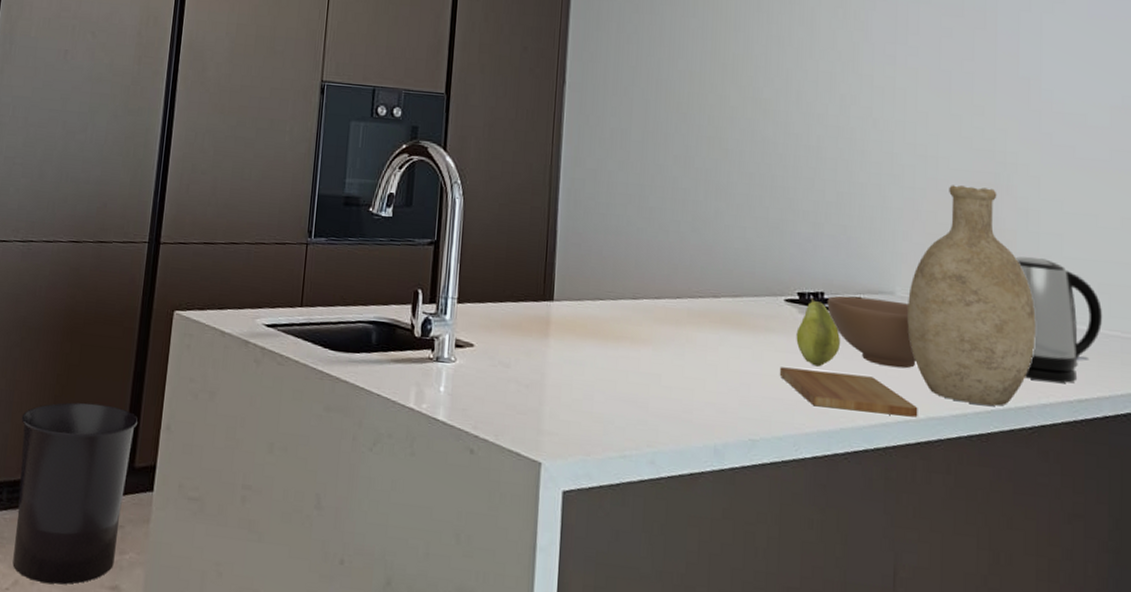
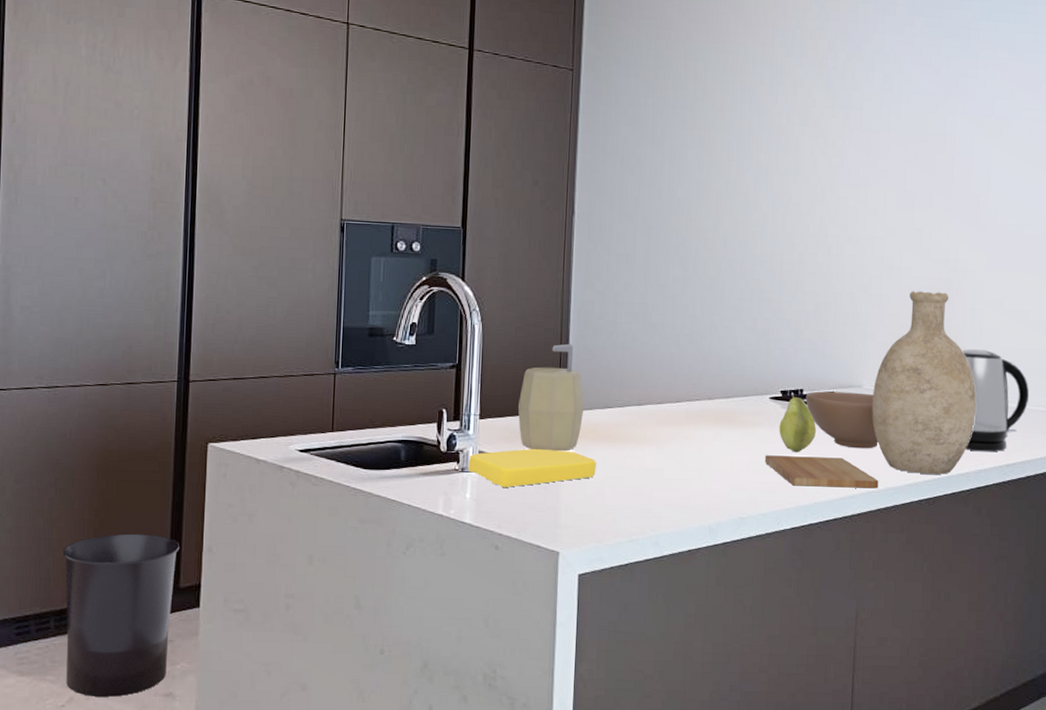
sponge: none [443,340,585,383] -> present [468,448,596,487]
soap dispenser: none [499,224,573,346] -> present [517,343,584,451]

